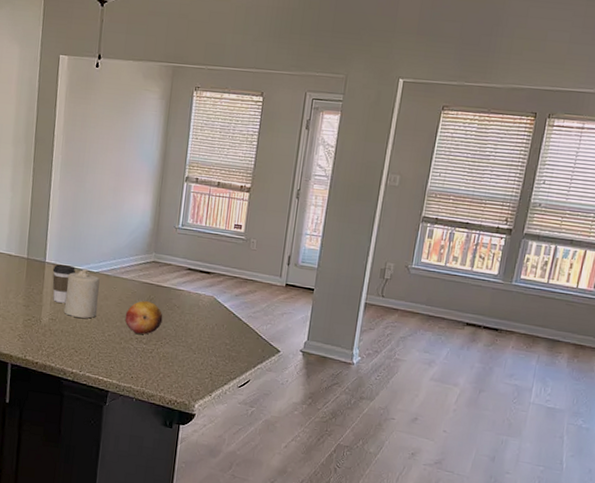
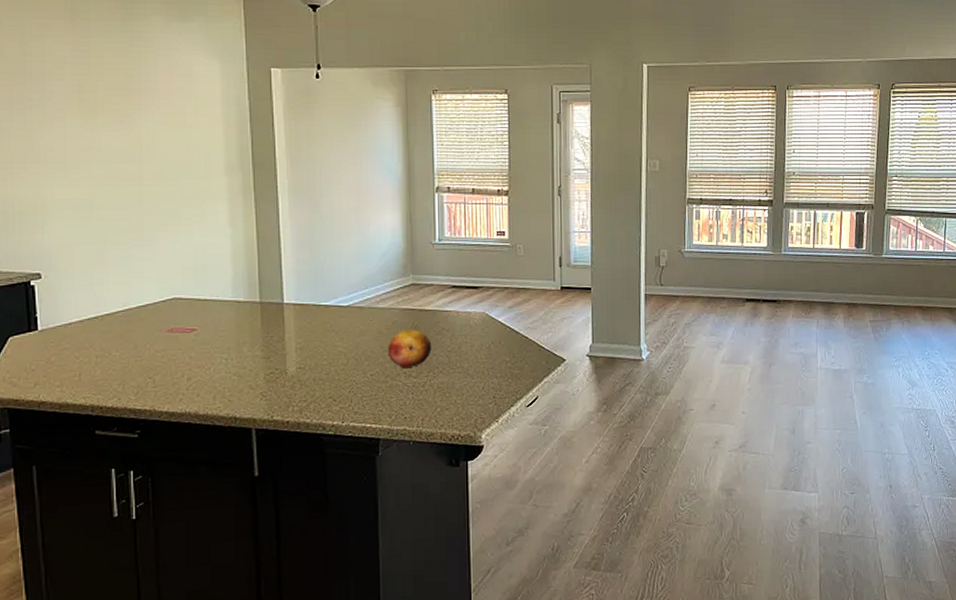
coffee cup: present [52,264,76,303] -> none [293,303,321,348]
candle: present [63,269,100,319] -> none [312,304,354,361]

